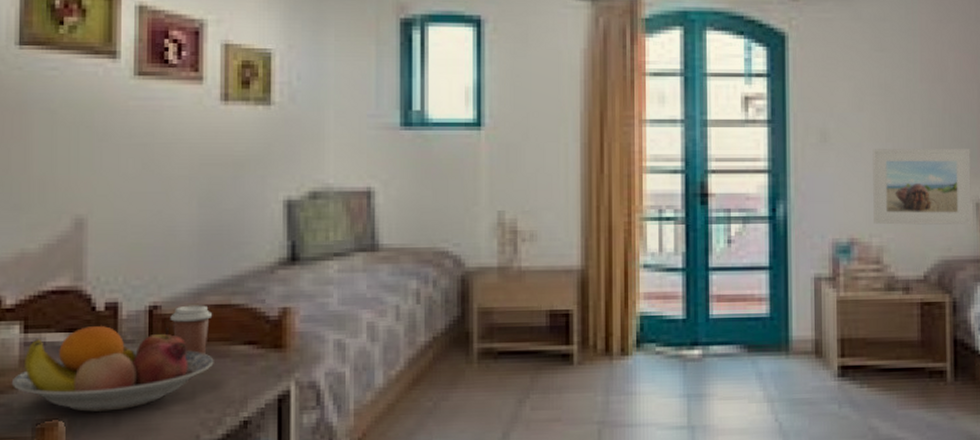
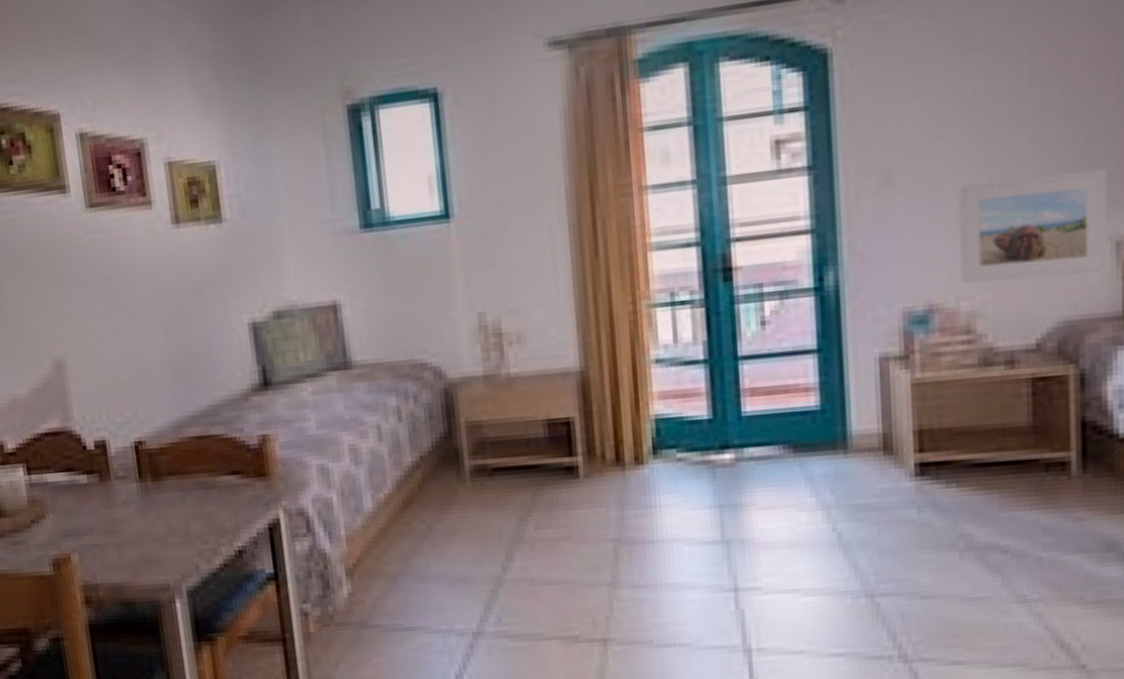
fruit bowl: present [11,325,214,412] -> none [24,462,203,547]
coffee cup: present [170,305,212,354] -> none [155,437,194,487]

